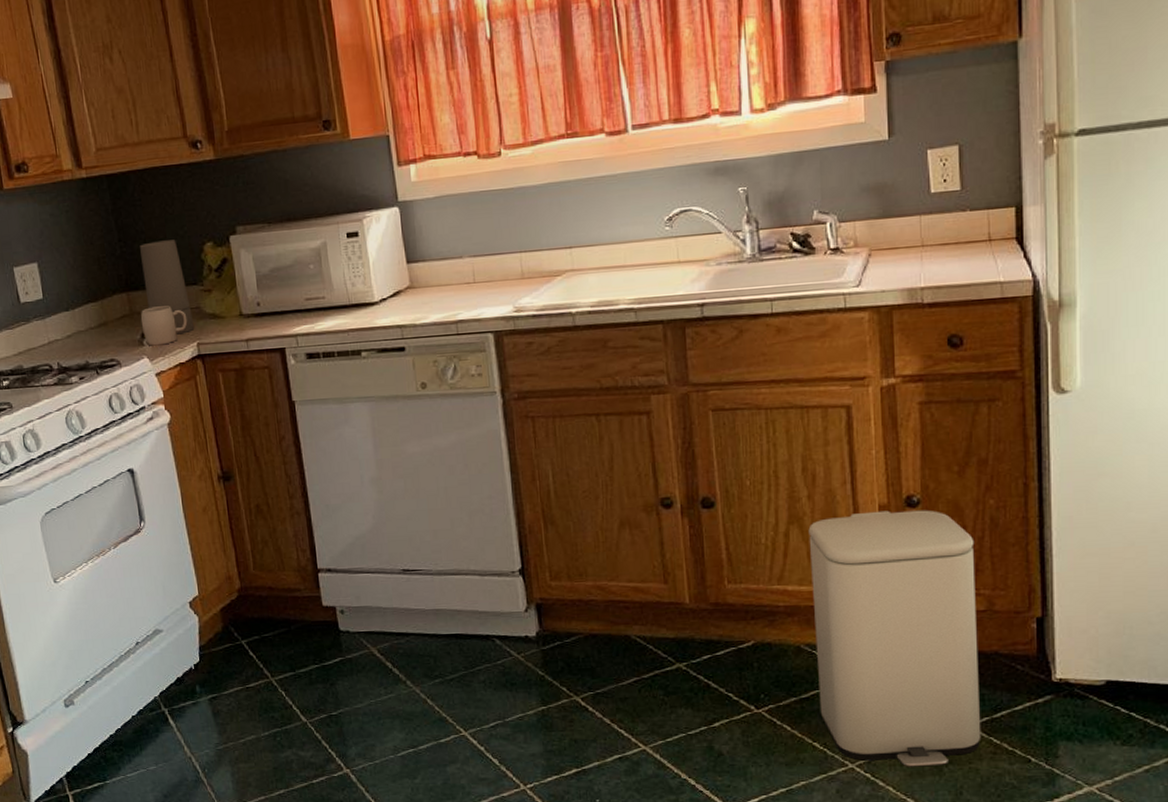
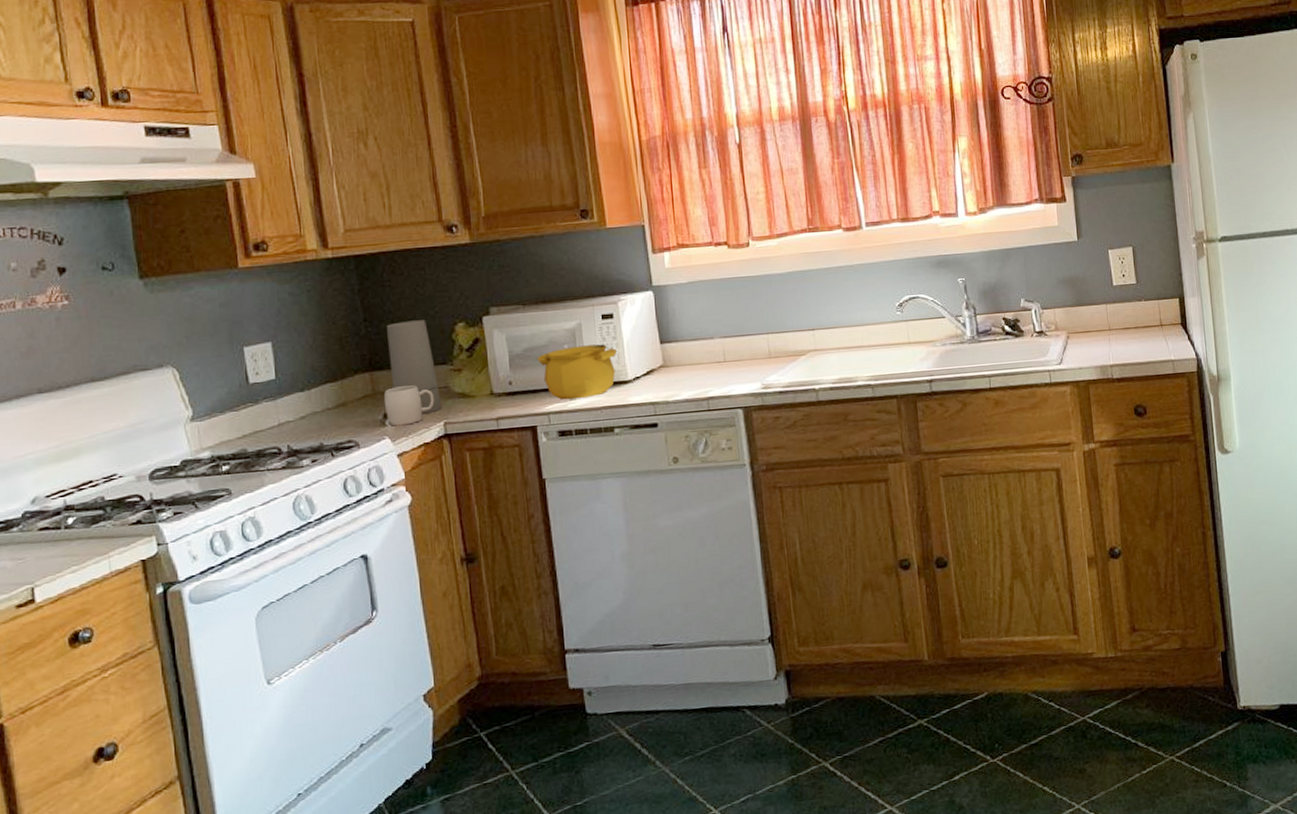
cooking pot: none [283,264,364,322] -> present [536,344,618,401]
pedal bin: present [808,510,981,768] -> none [1029,560,1185,803]

